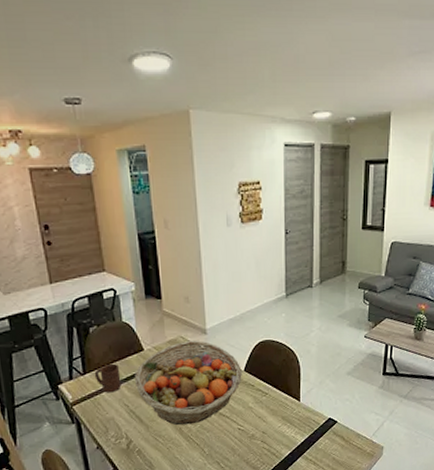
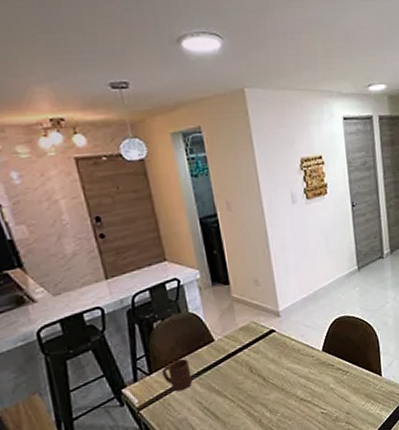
fruit basket: present [134,341,242,425] -> none [206,324,321,417]

